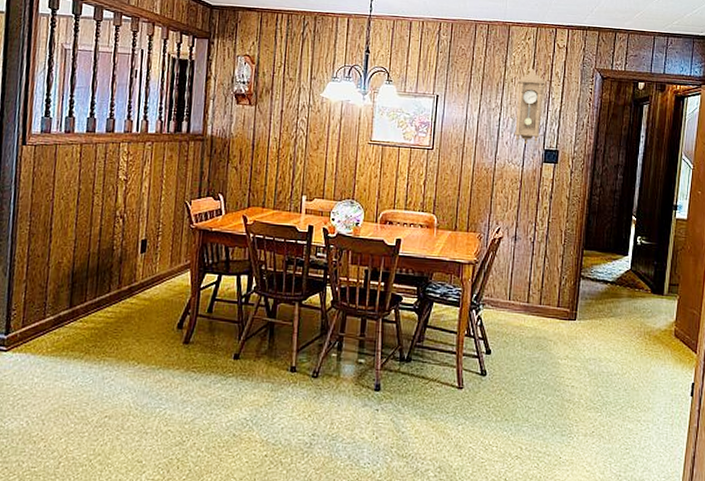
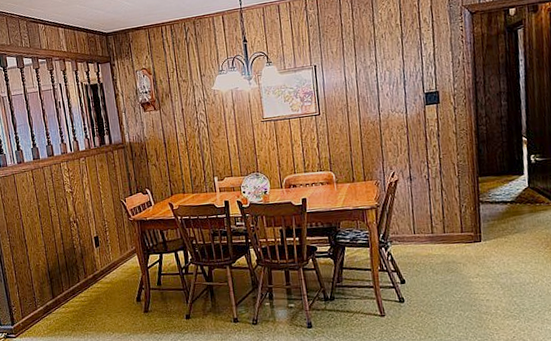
pendulum clock: present [513,69,547,145] -> none [388,21,419,93]

